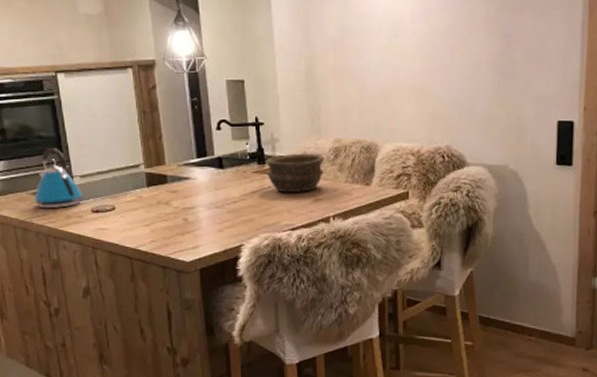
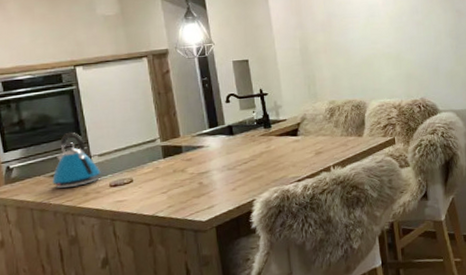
bowl: present [266,153,325,193] -> none [271,114,322,150]

